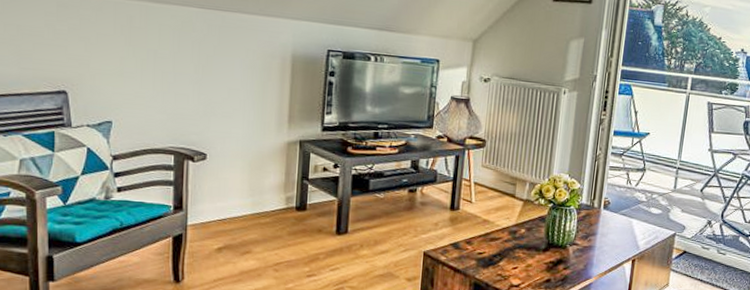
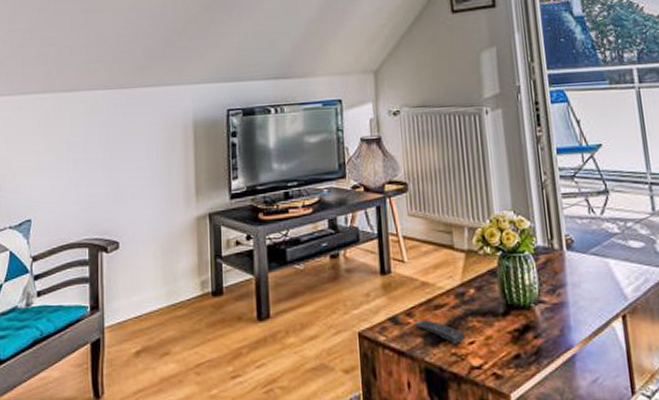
remote control: none [472,247,511,268] -> present [415,320,466,344]

